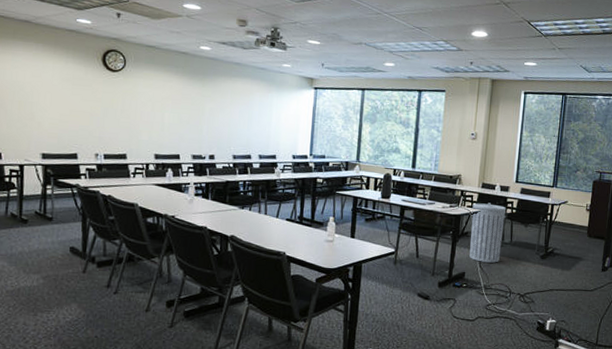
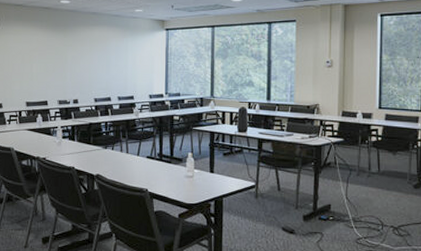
trash can: present [469,202,507,263] -> none [332,131,371,194]

